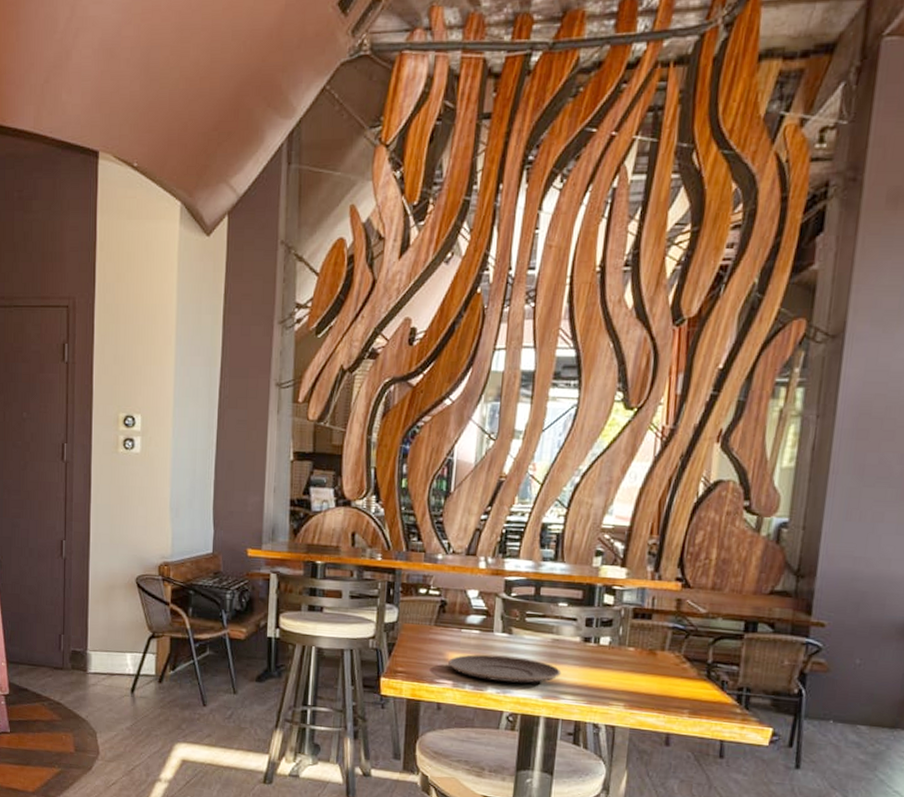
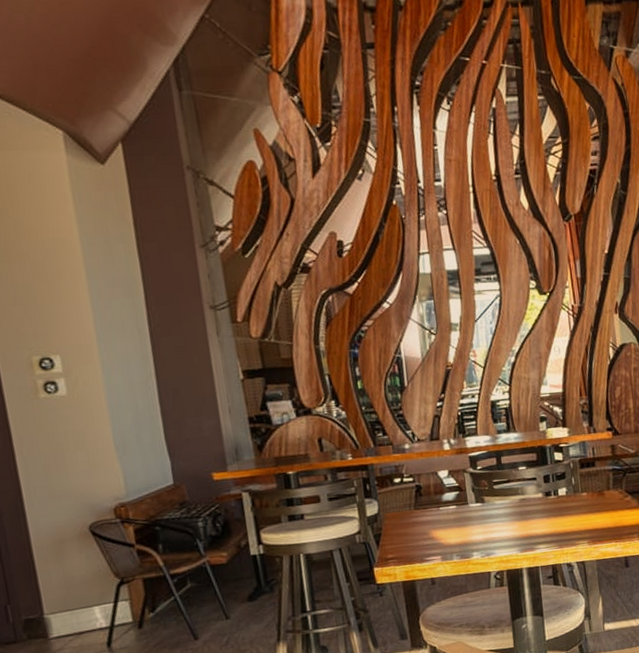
plate: present [447,654,562,683] -> none [432,520,533,548]

